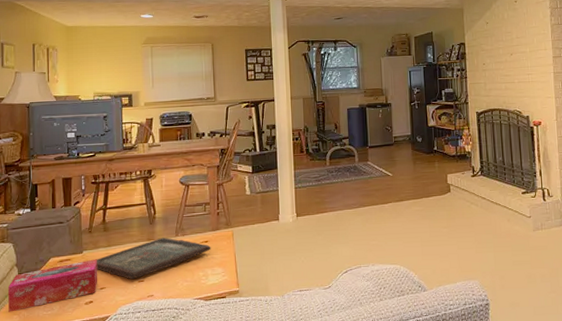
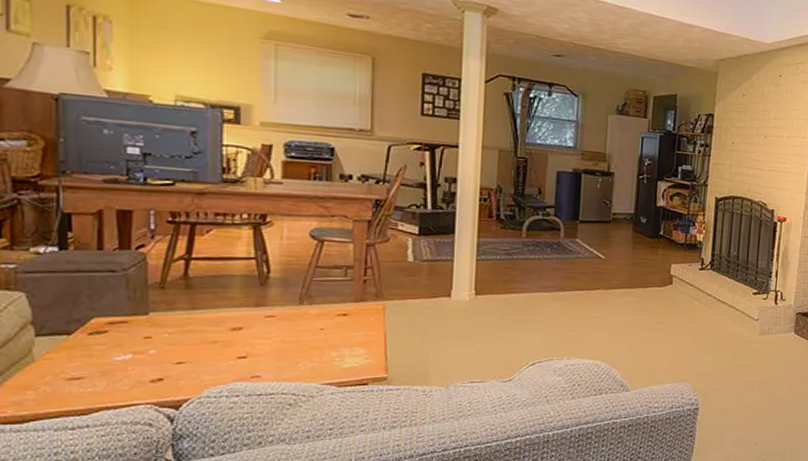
tissue box: present [8,259,98,312] -> none [17,324,173,386]
board game: present [97,237,211,280] -> none [171,304,351,355]

